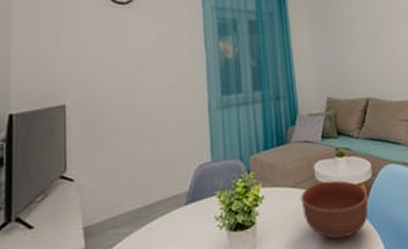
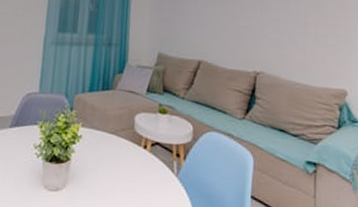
bowl: present [301,180,369,239] -> none [117,134,186,195]

